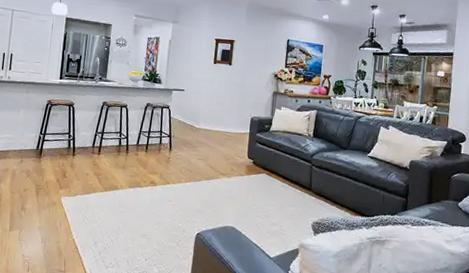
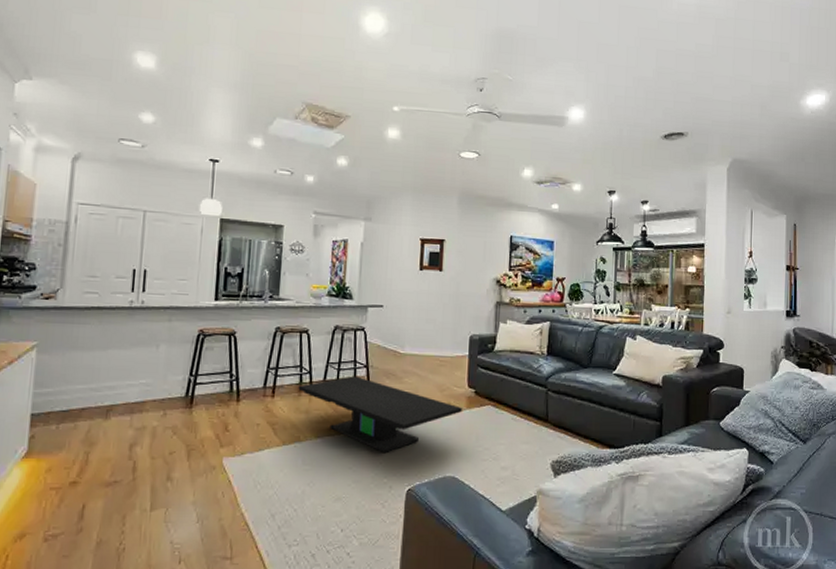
coffee table: none [118,143,243,204] -> present [298,376,463,454]

